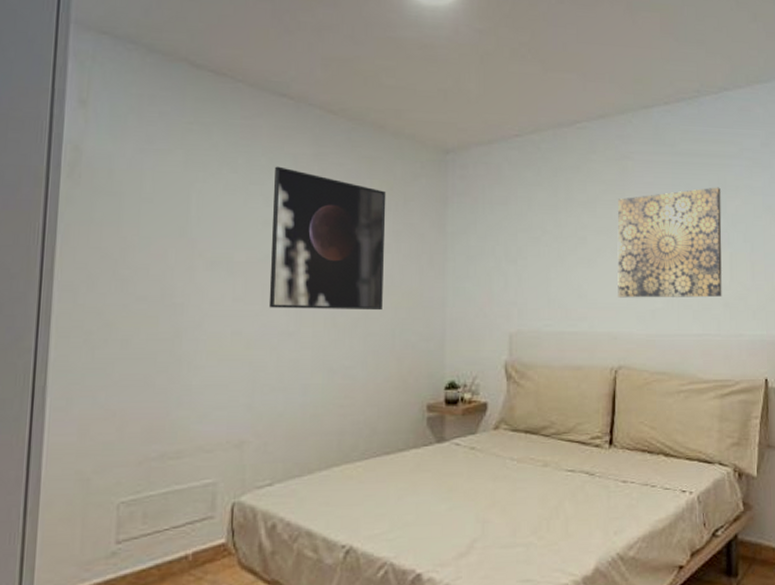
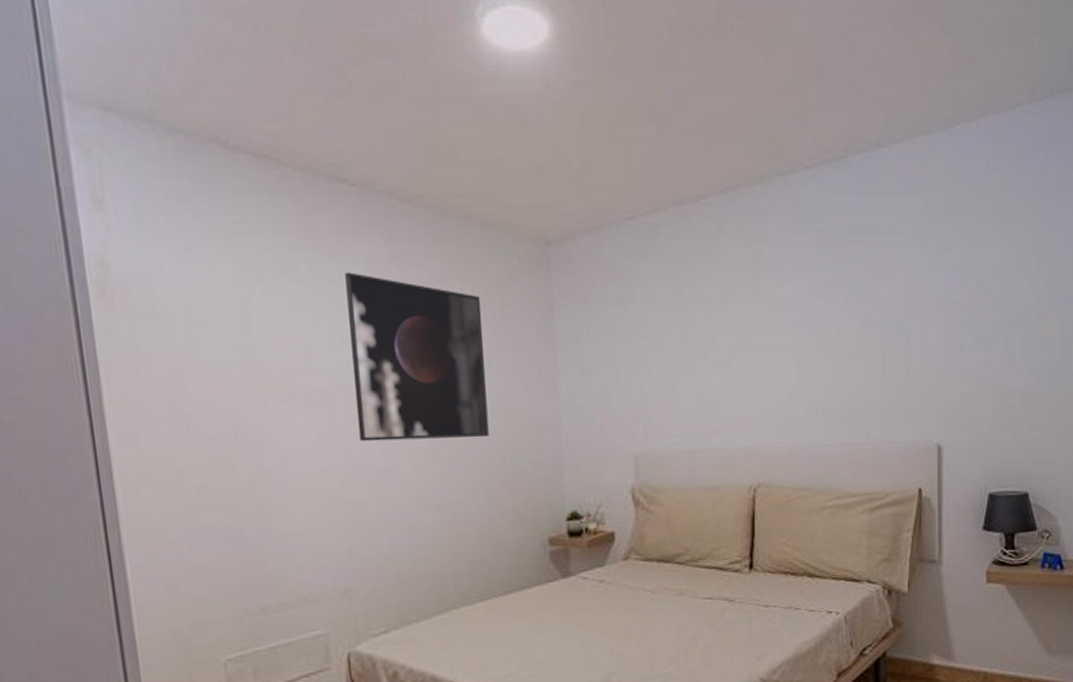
wall art: present [617,187,722,298] -> none [753,270,873,407]

